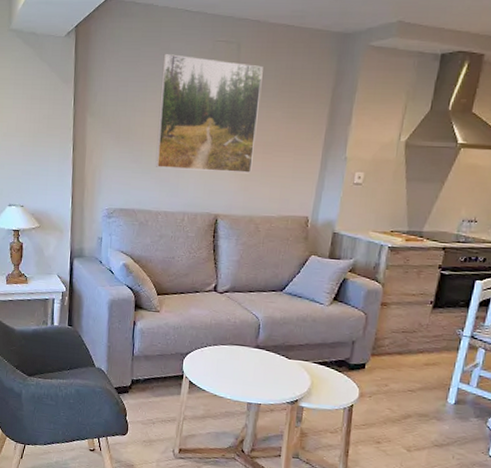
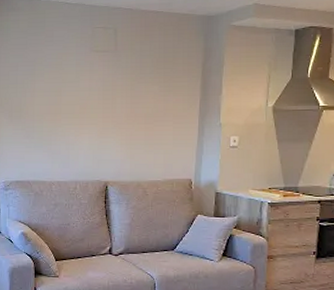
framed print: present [155,53,263,173] -> none [46,40,139,142]

